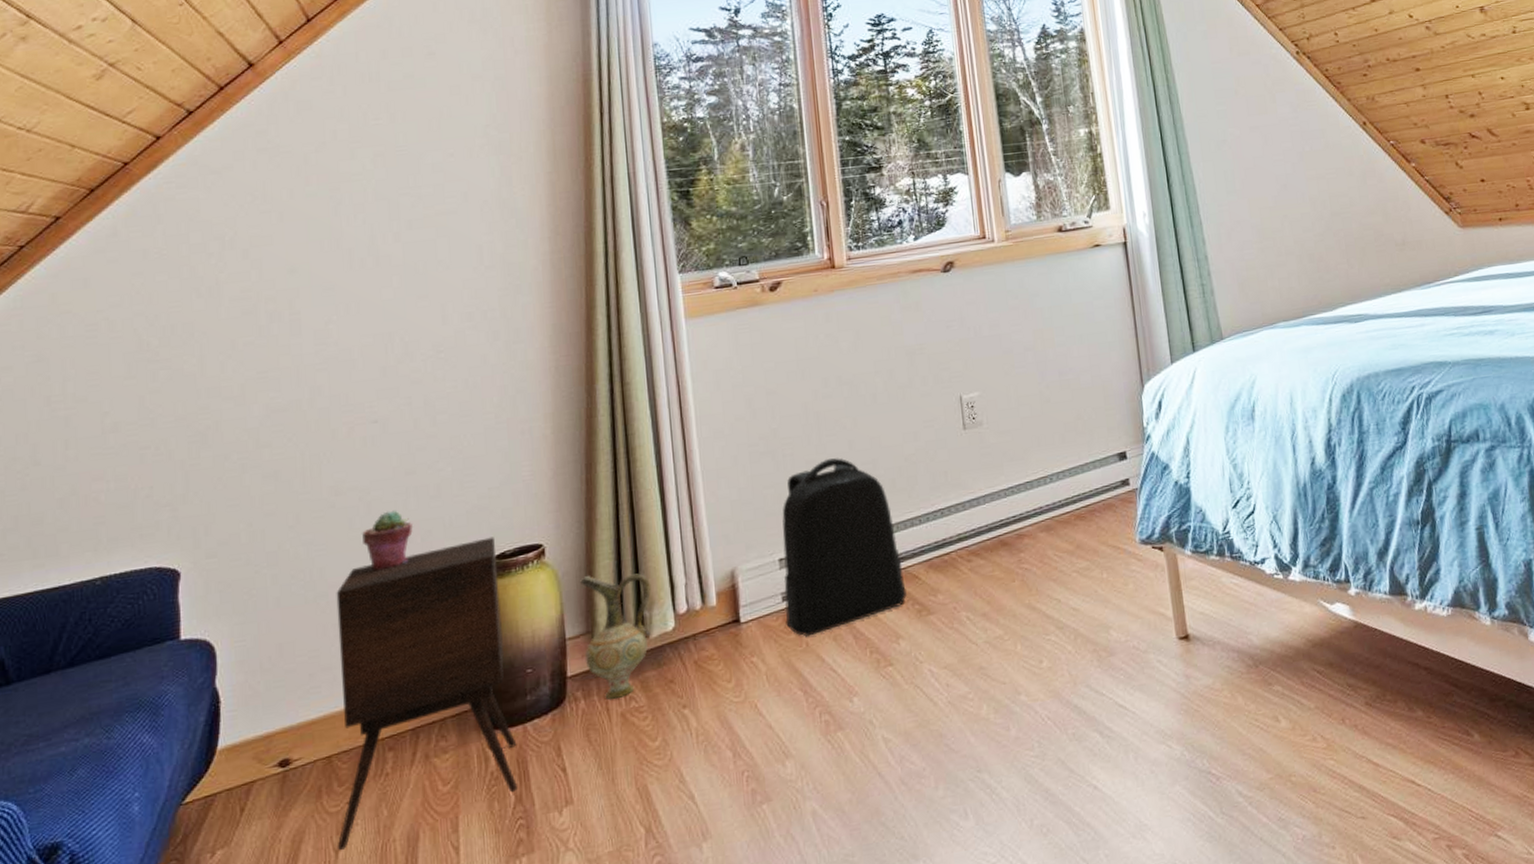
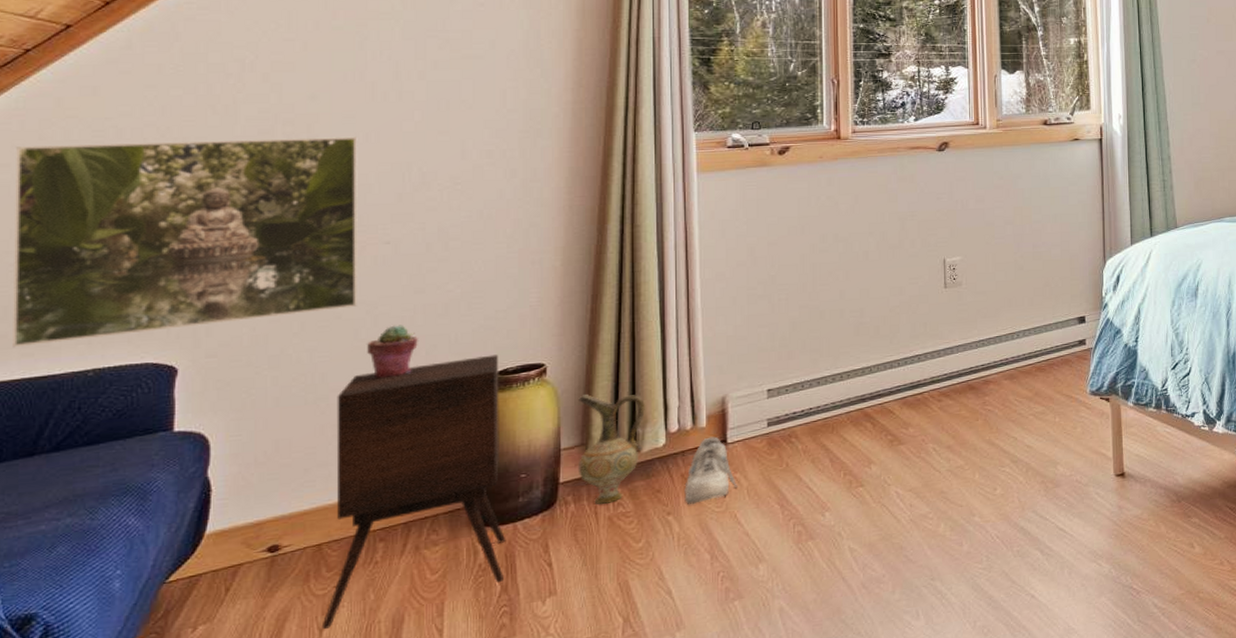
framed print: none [17,309,350,559] -> present [13,136,359,348]
shoe: none [699,616,756,696] -> present [684,436,738,505]
backpack: present [782,457,907,637] -> none [769,305,881,458]

